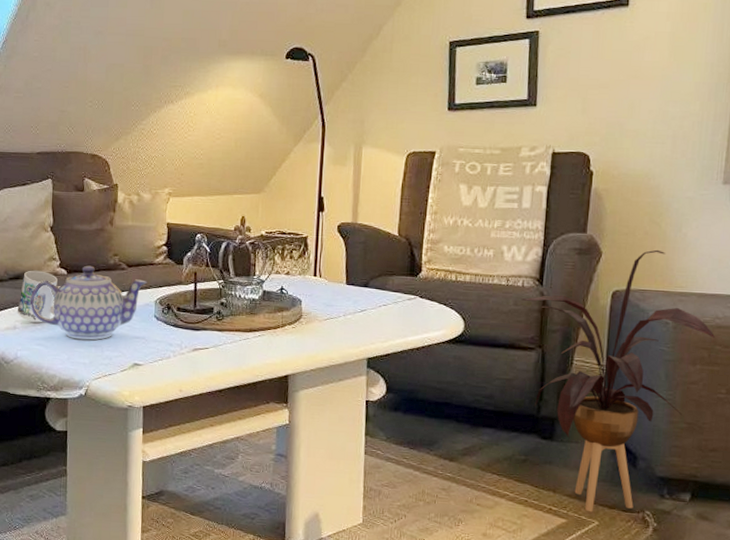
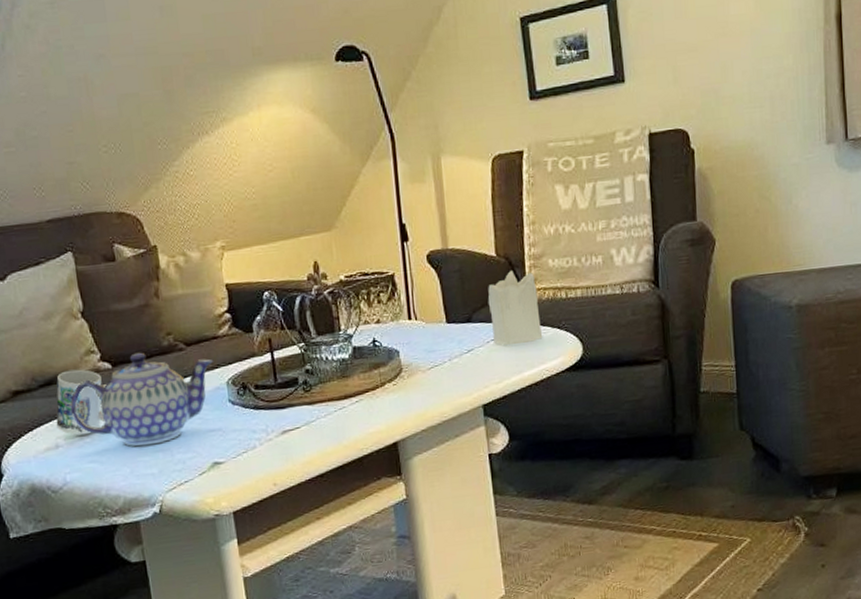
candle: none [385,249,430,313] -> present [487,269,543,346]
house plant: present [520,249,715,513] -> none [638,227,839,530]

